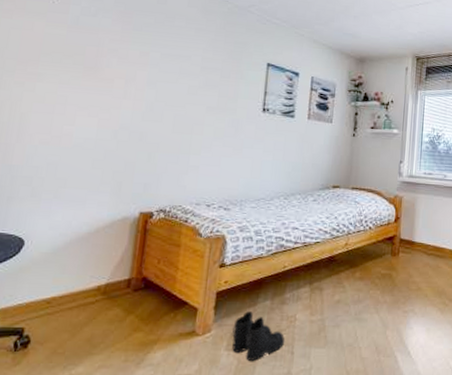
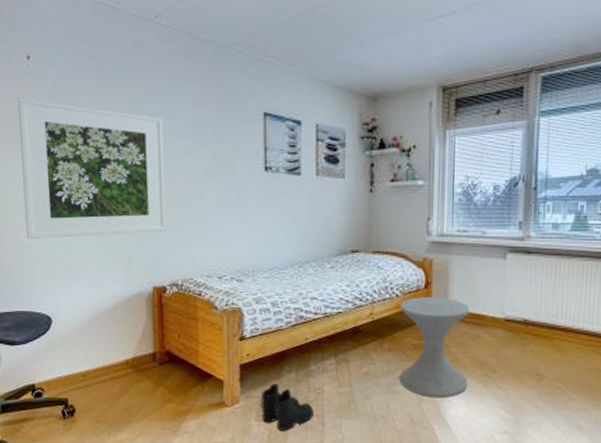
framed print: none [14,29,175,161] -> present [18,98,166,240]
side table: none [367,229,432,326] -> present [399,296,470,398]

